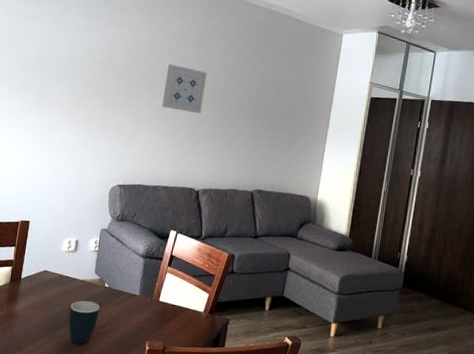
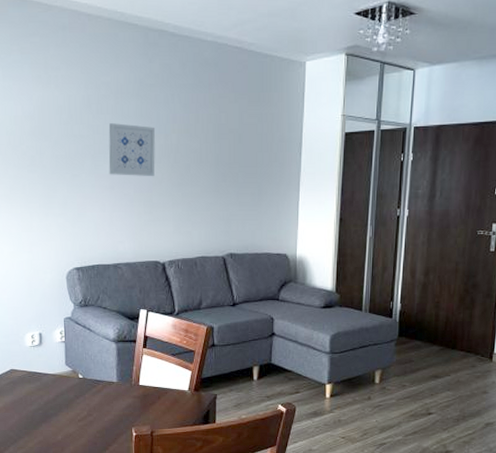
mug: present [68,300,100,344] -> none [45,395,77,439]

